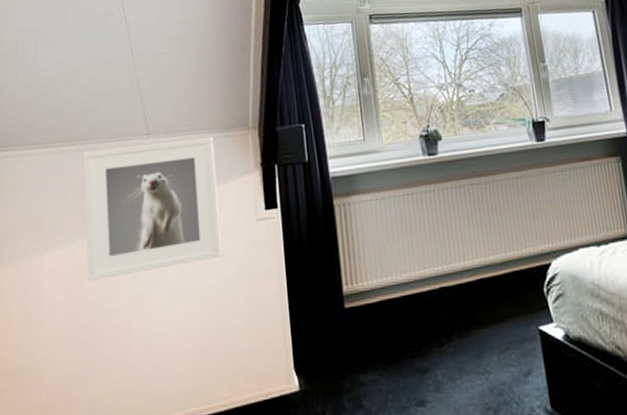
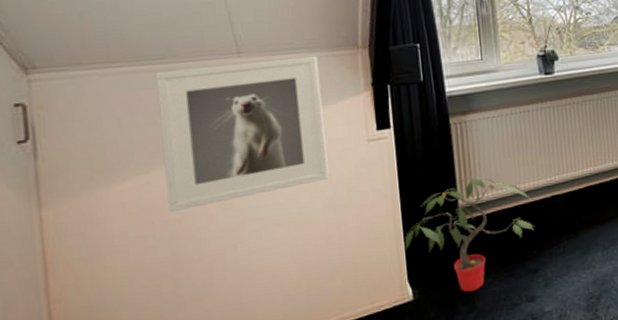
potted plant: none [290,262,422,388] -> present [403,176,534,293]

